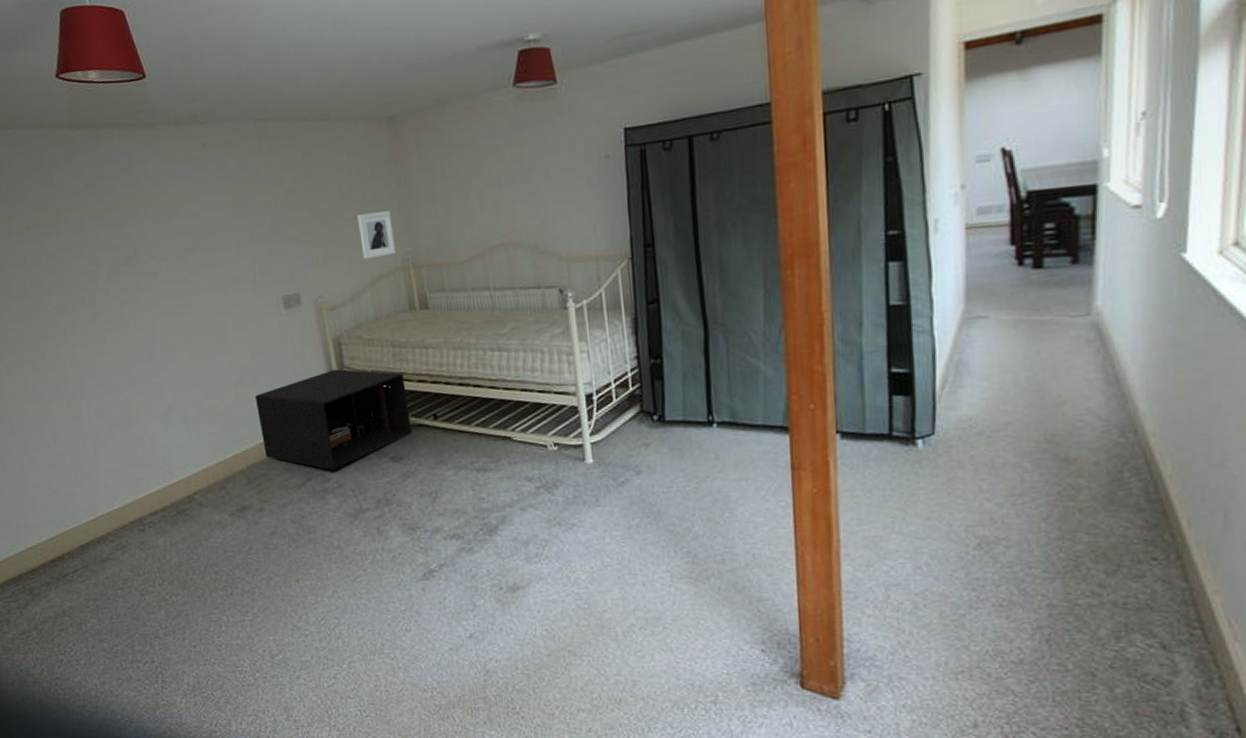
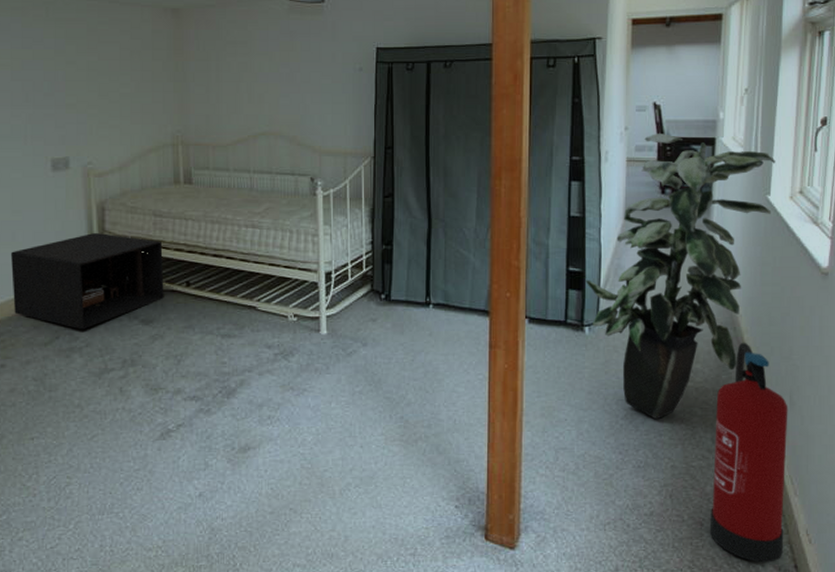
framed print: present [357,211,396,259] -> none [134,91,167,133]
indoor plant: none [915,187,1194,549] -> present [585,134,776,420]
fire extinguisher: none [1105,448,1222,723] -> present [709,342,788,563]

